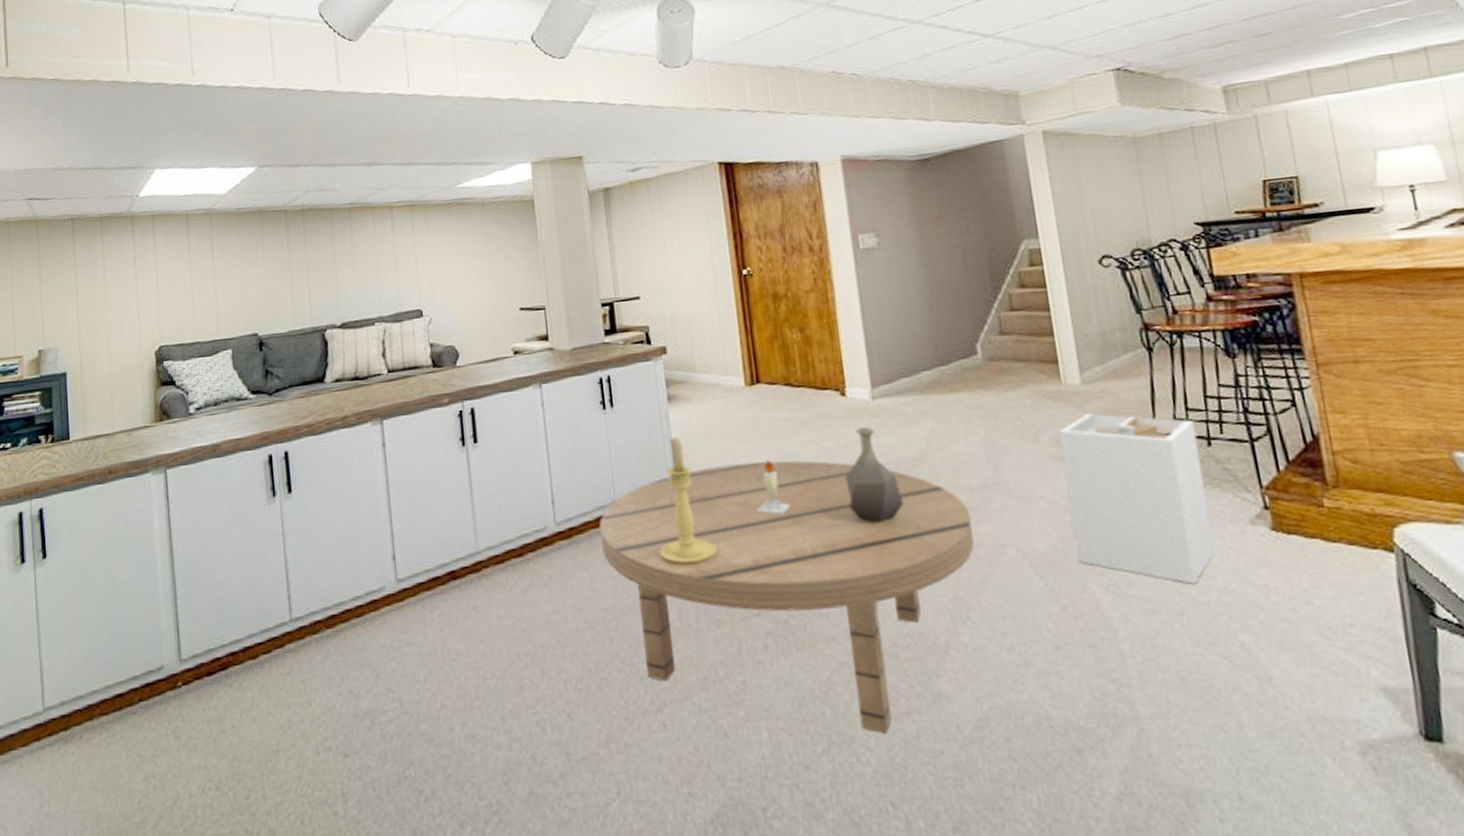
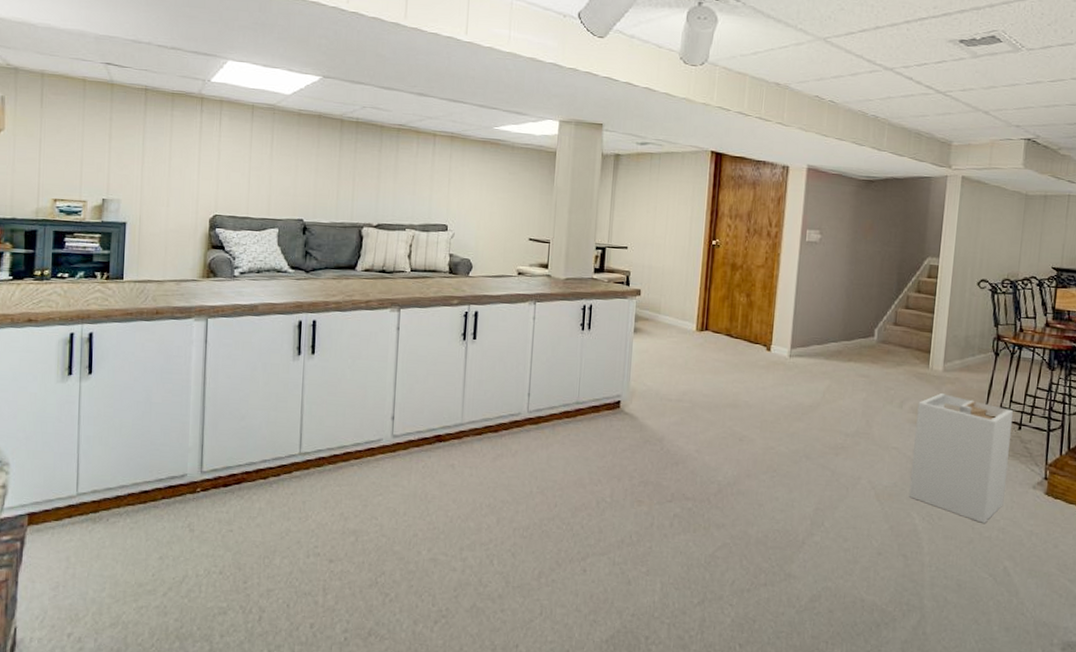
dining table: present [599,460,975,733] -> none [561,387,842,596]
candle holder: present [659,437,717,565] -> none [605,360,650,458]
vase: present [844,427,904,523] -> none [754,377,796,449]

